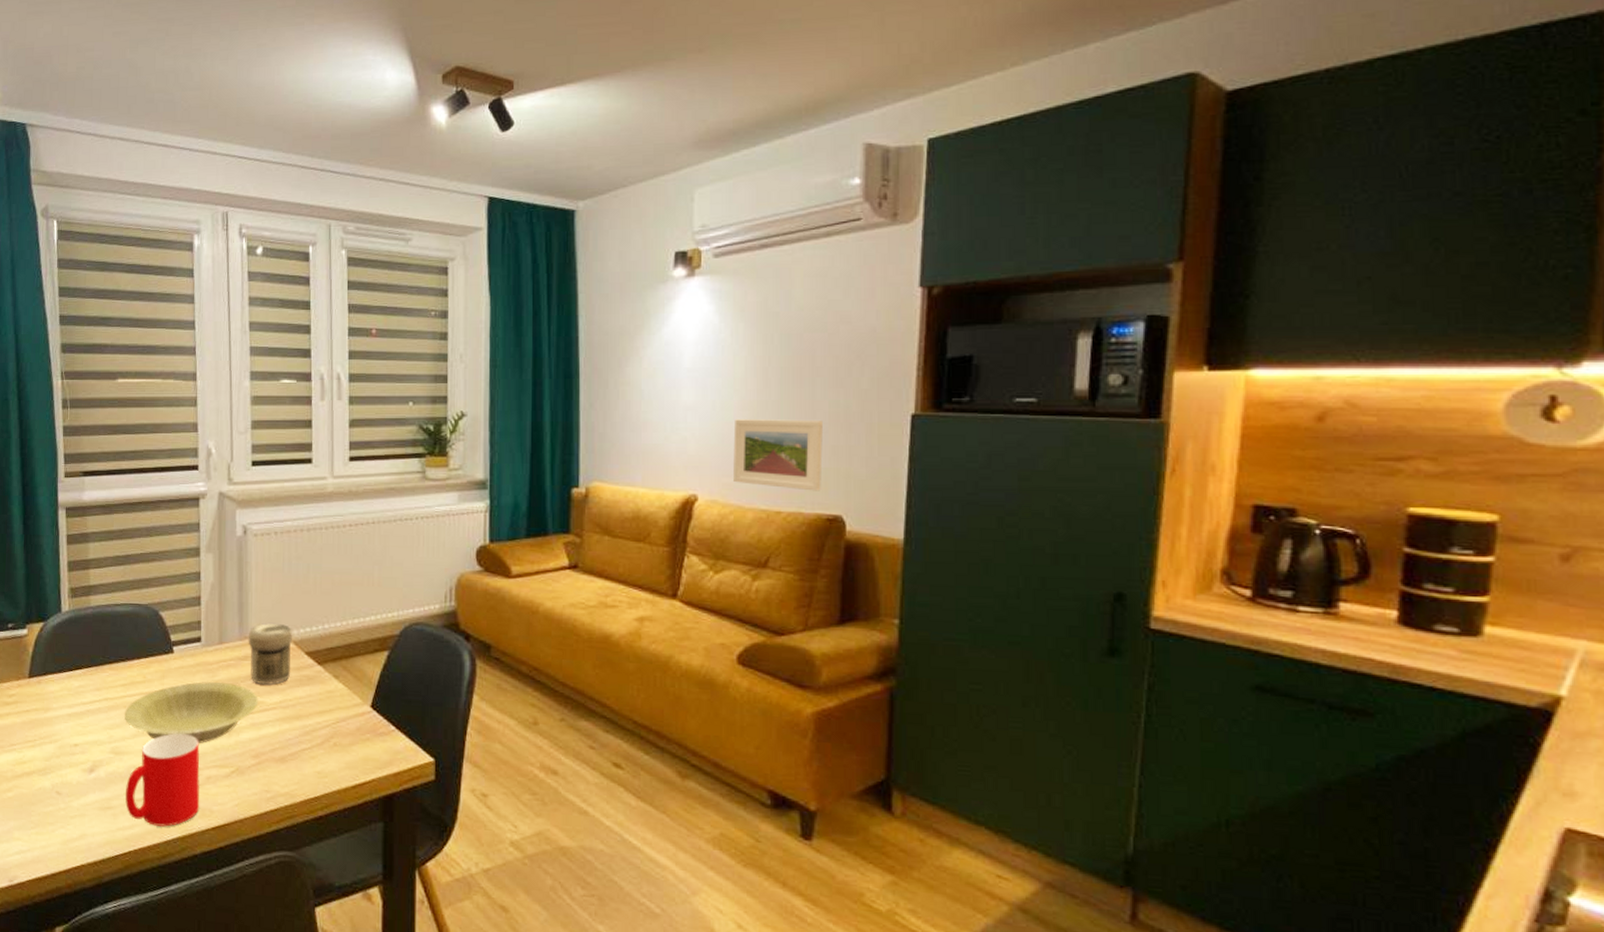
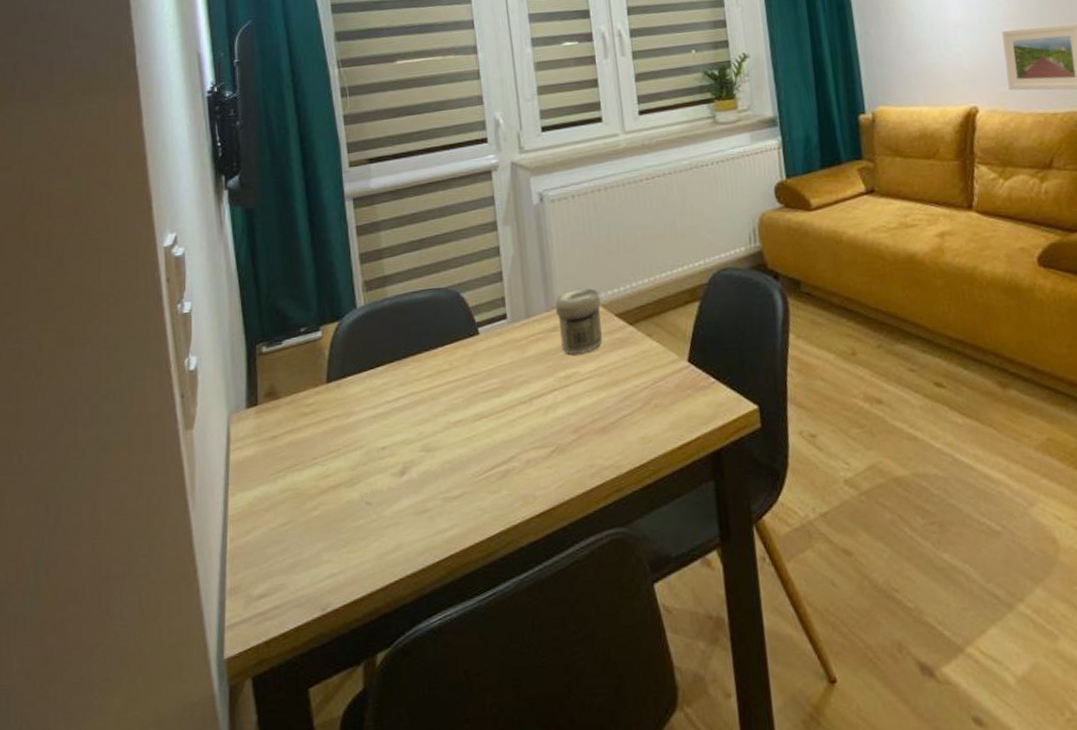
bowl: present [124,681,259,744] -> none [432,358,573,430]
cup: present [125,733,200,827] -> none [441,418,522,523]

